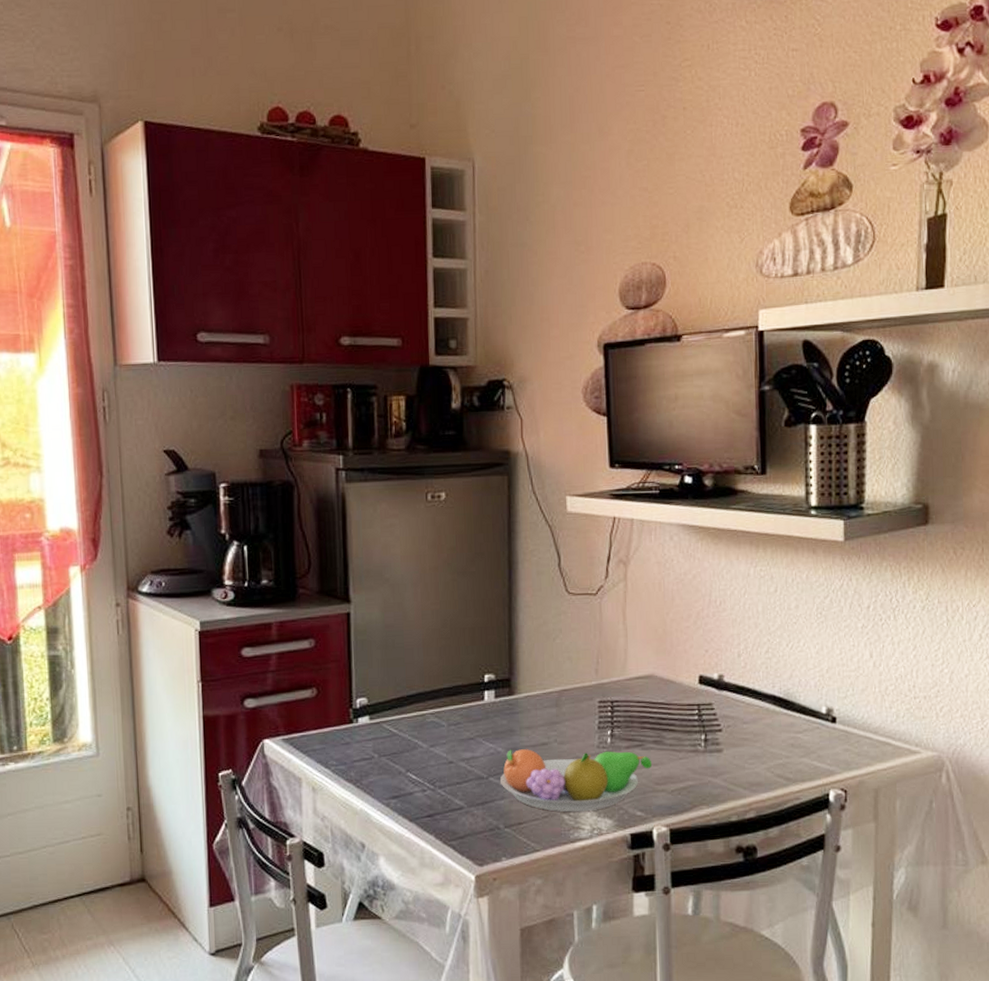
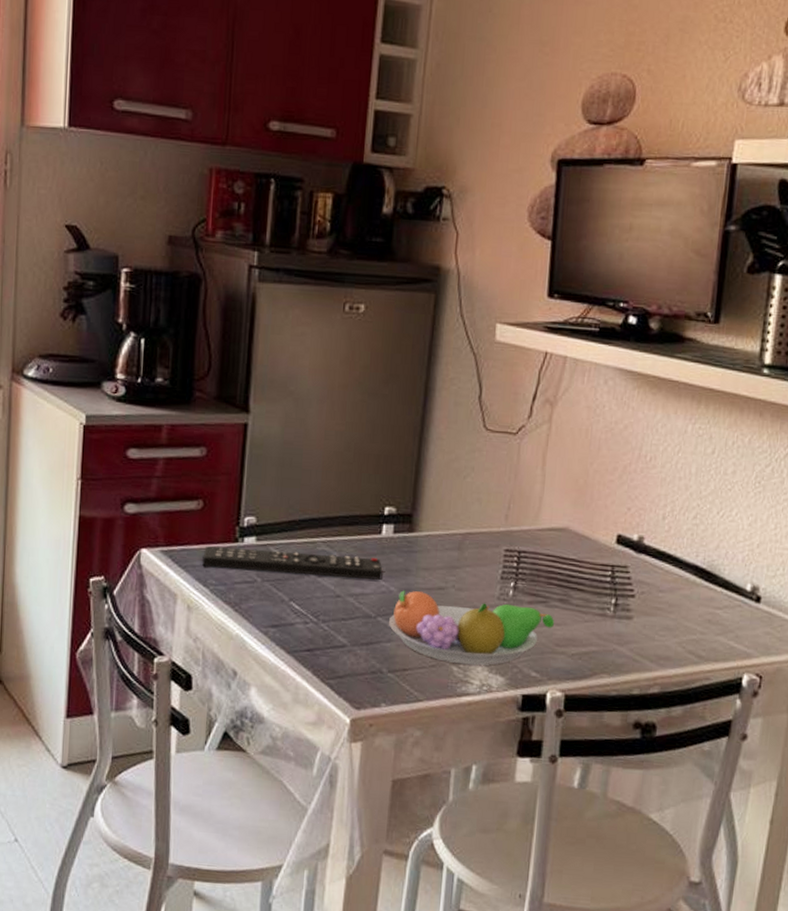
remote control: none [322,723,490,750] -> present [202,546,383,580]

